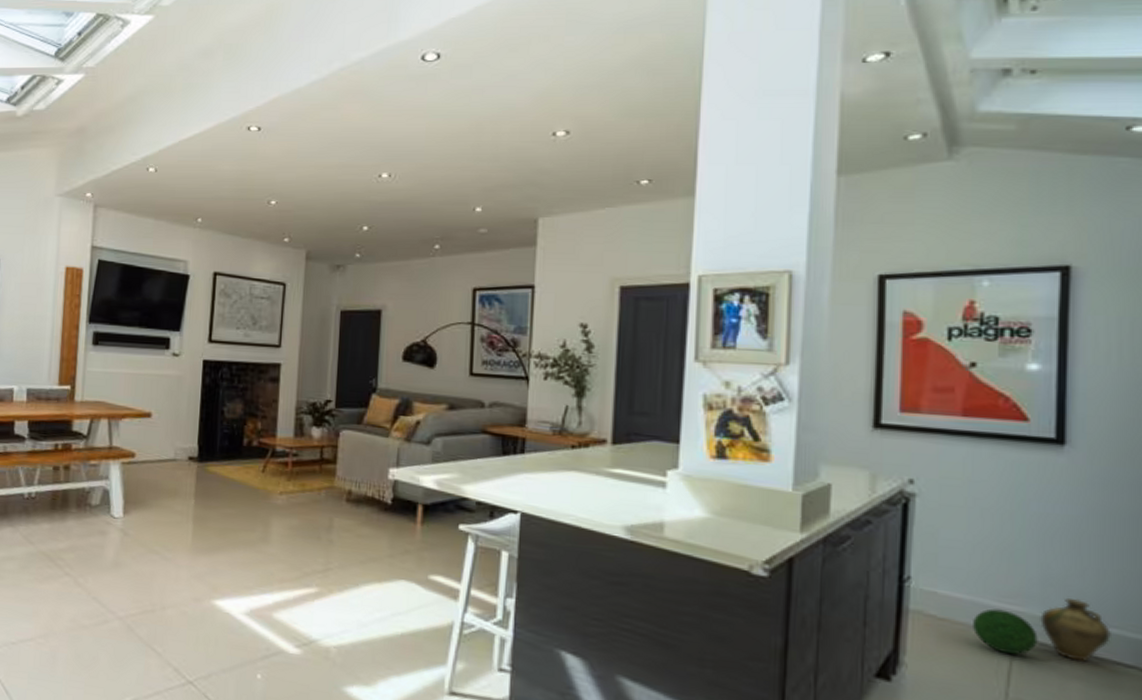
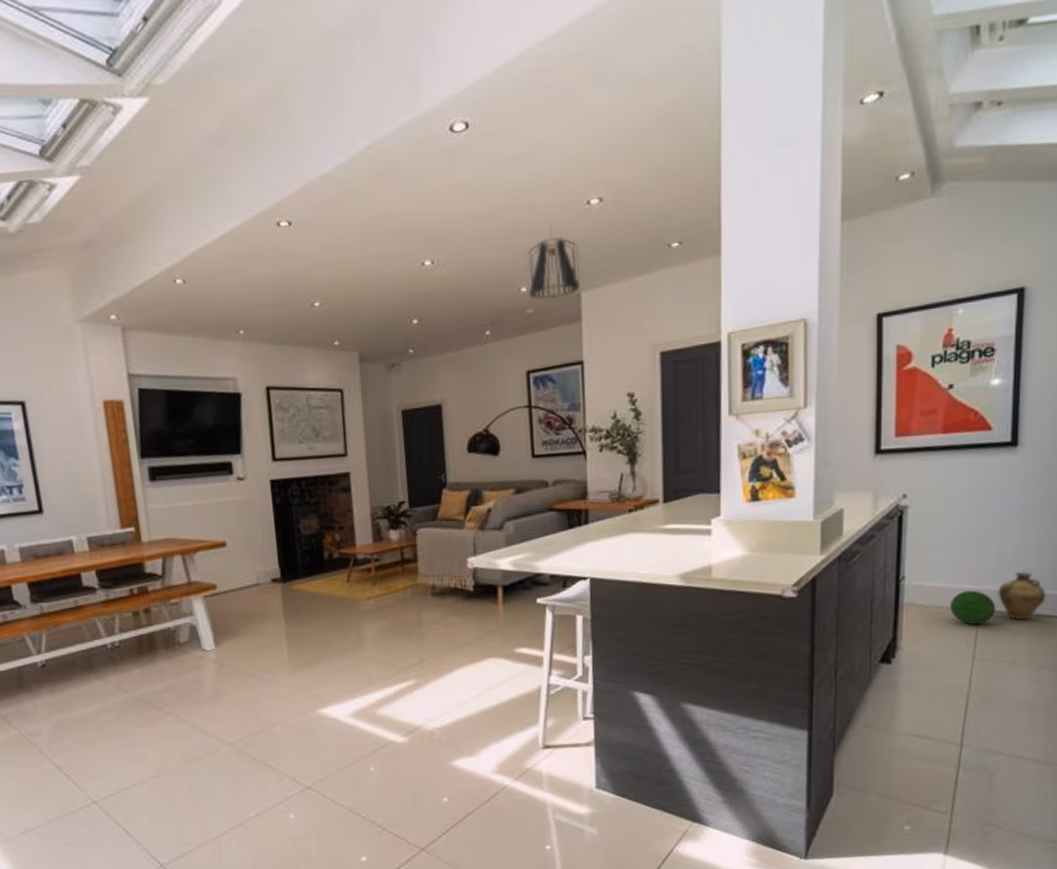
pendant light: none [483,151,539,222] -> present [526,224,580,300]

